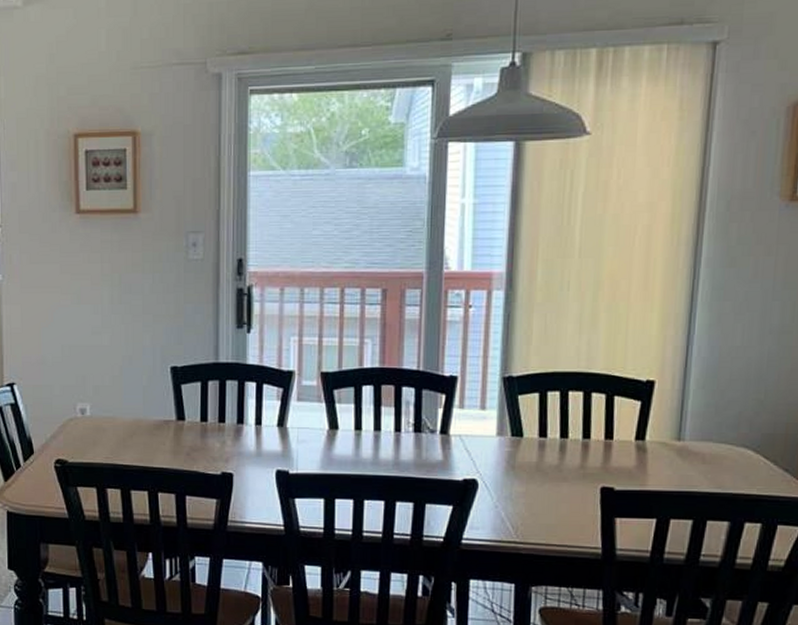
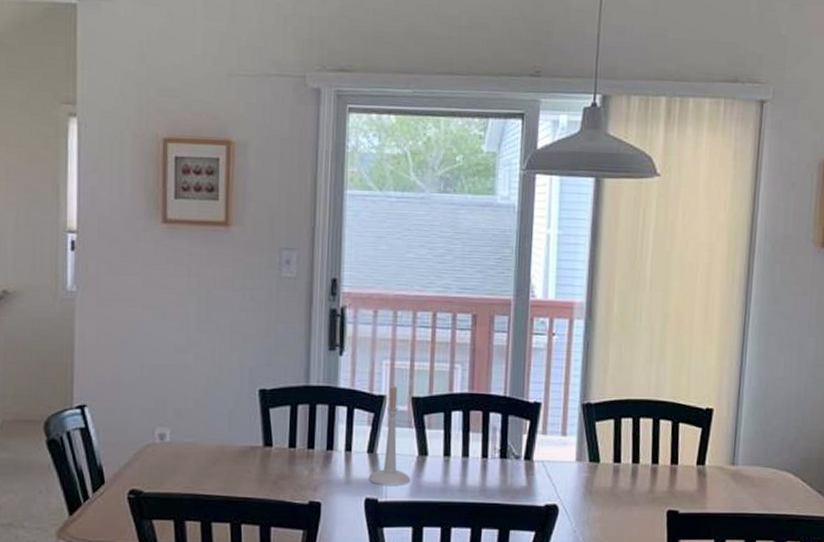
candlestick: none [278,361,321,459] -> present [368,385,410,486]

